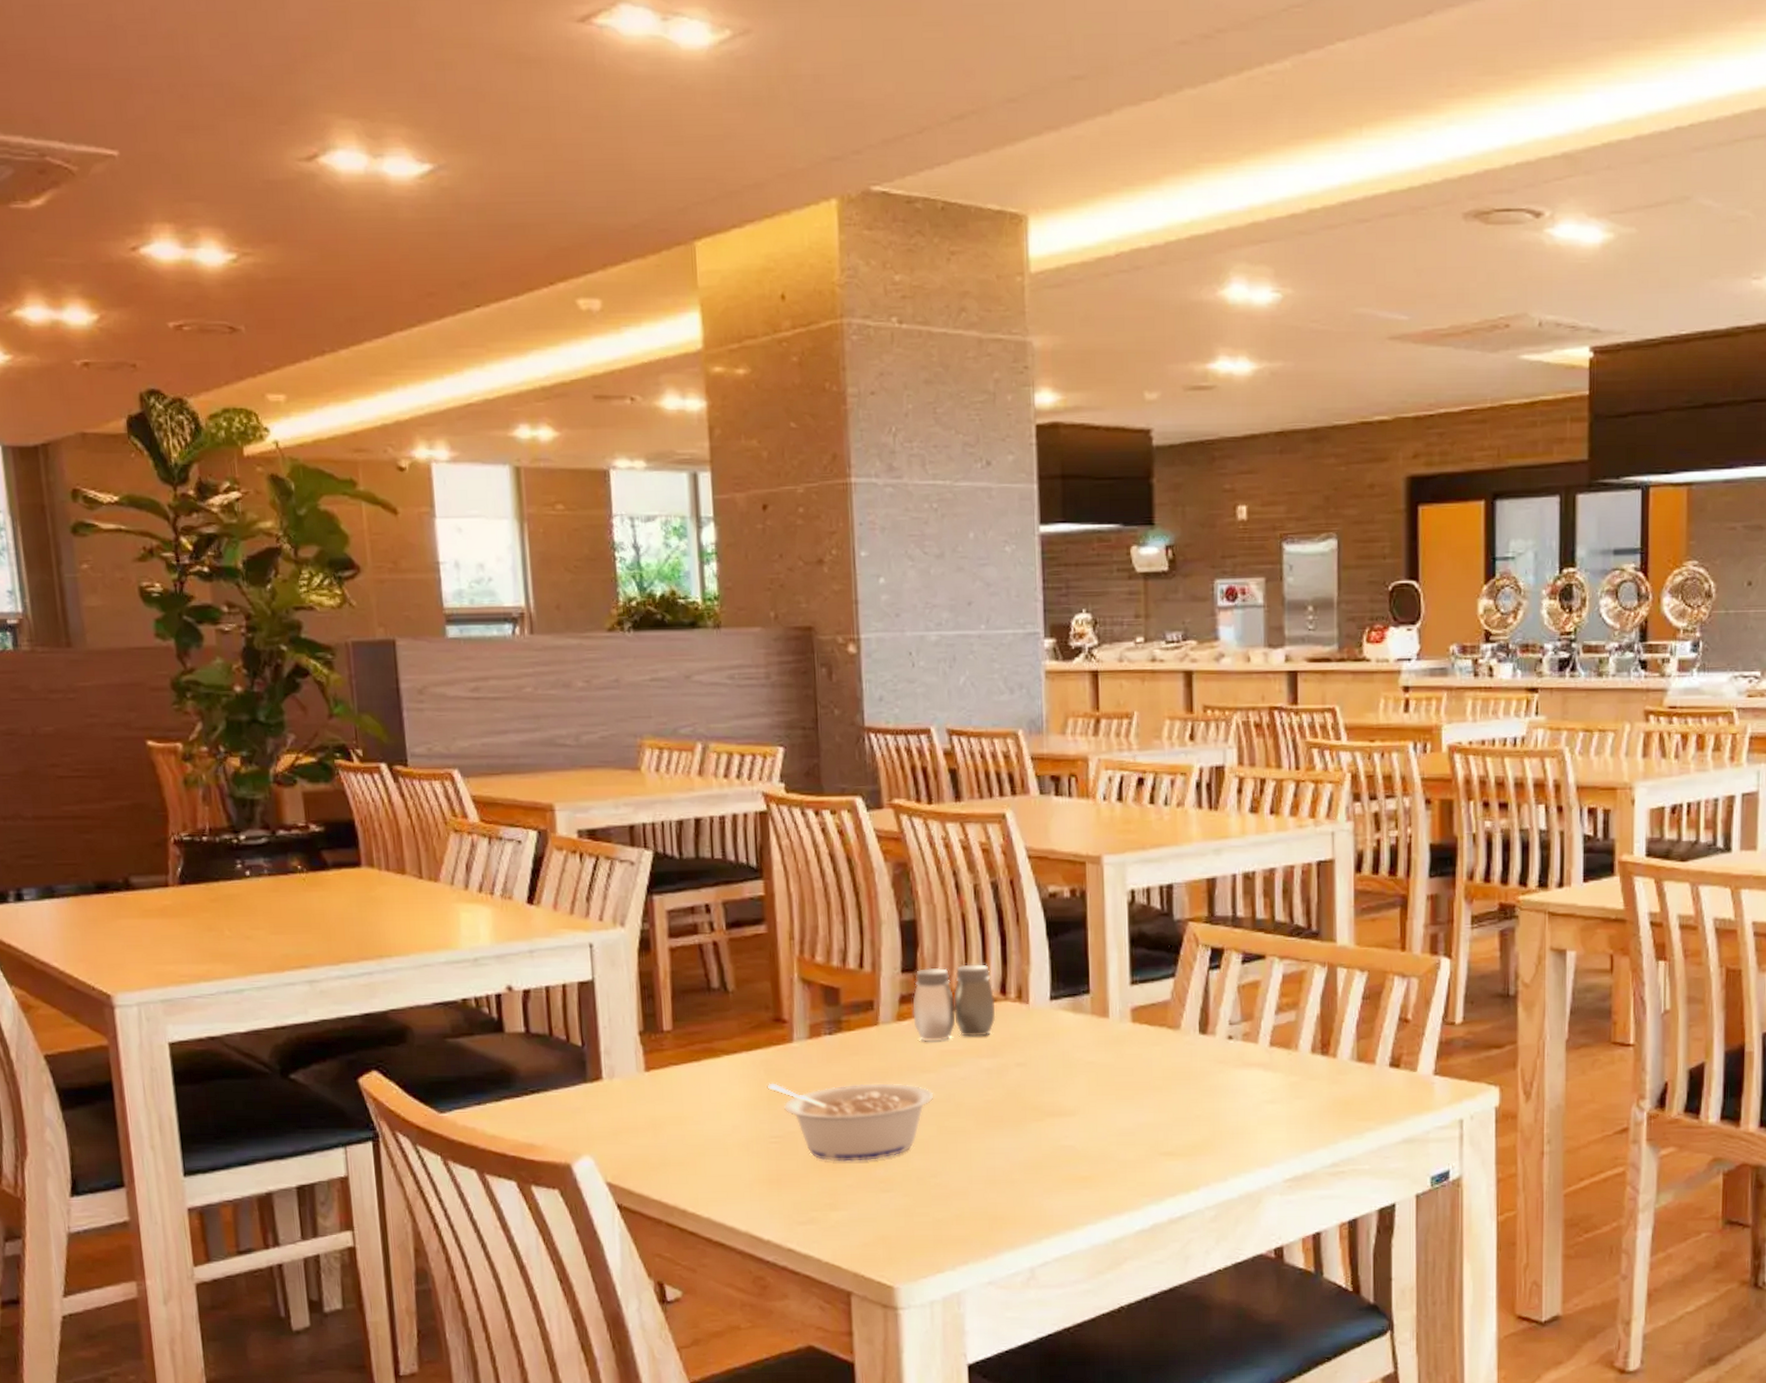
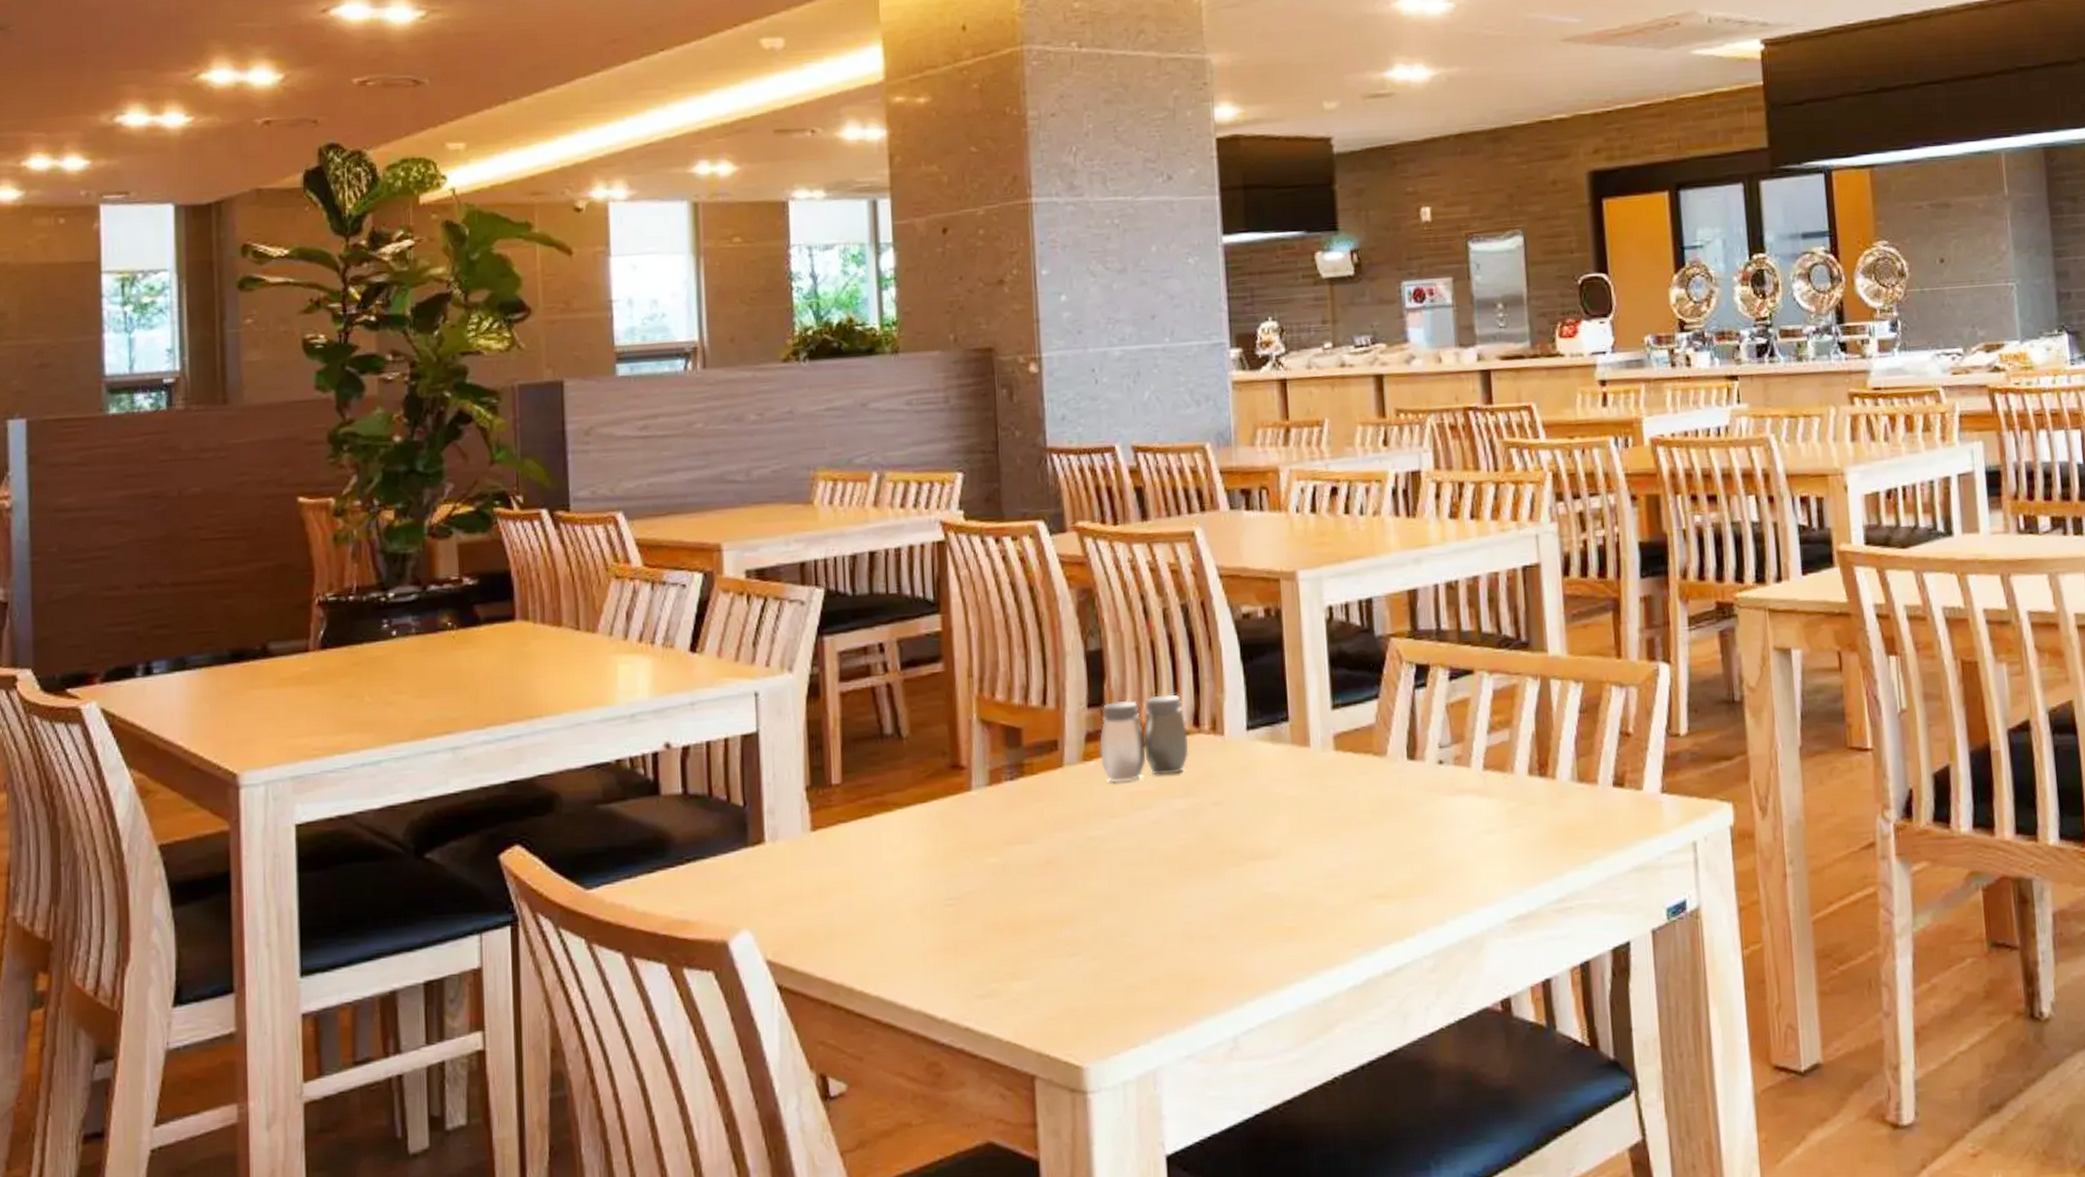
legume: present [767,1083,933,1162] -> none [943,831,1123,924]

